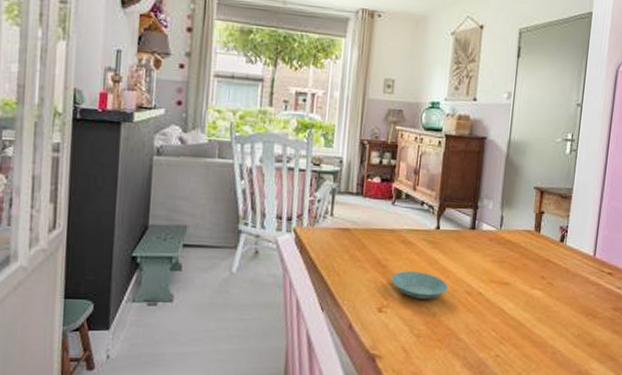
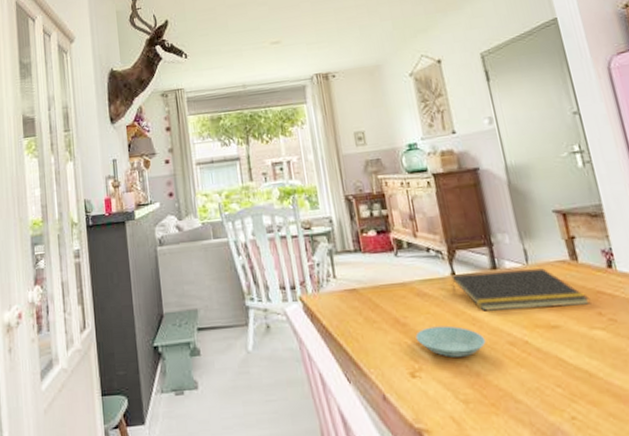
notepad: none [433,228,539,269] -> present [451,268,590,312]

